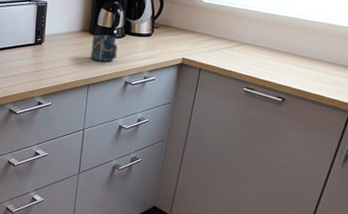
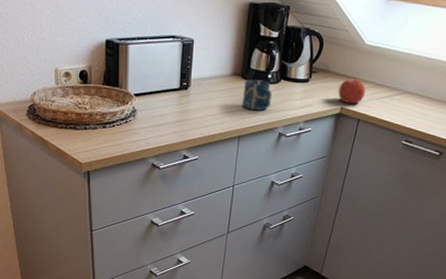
fruit: none [179,31,206,55] -> present [338,77,366,104]

